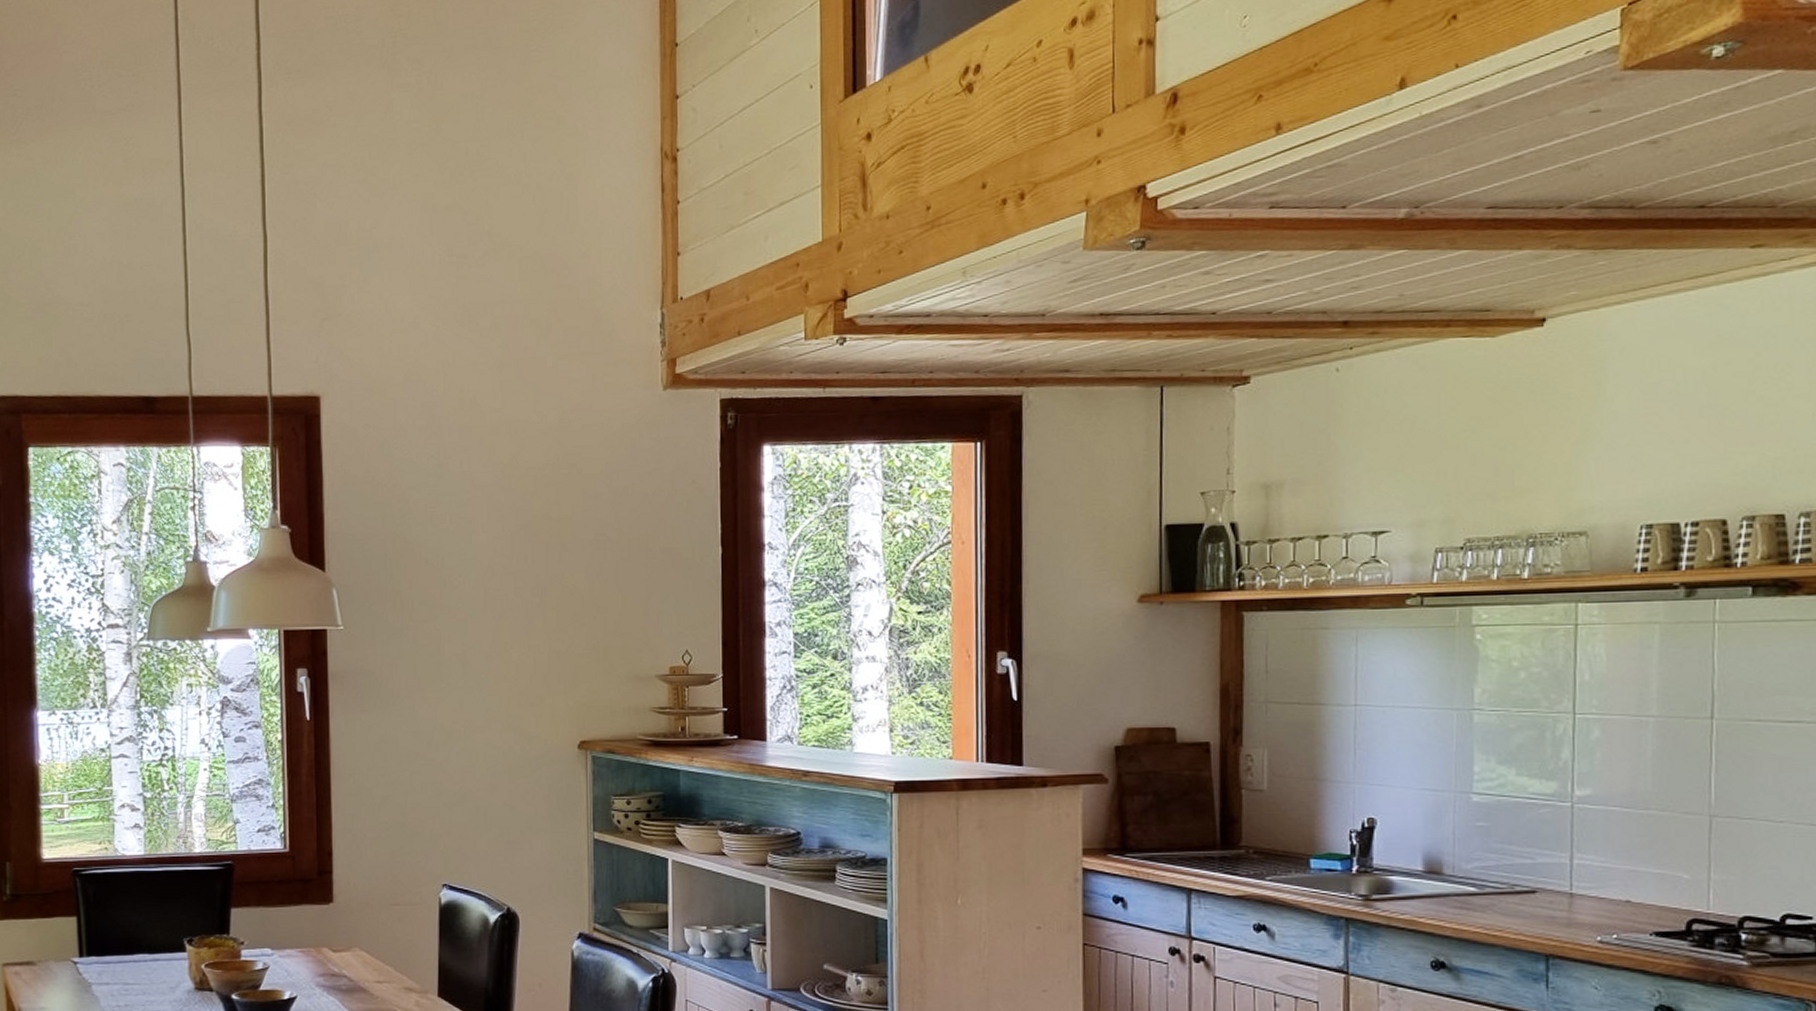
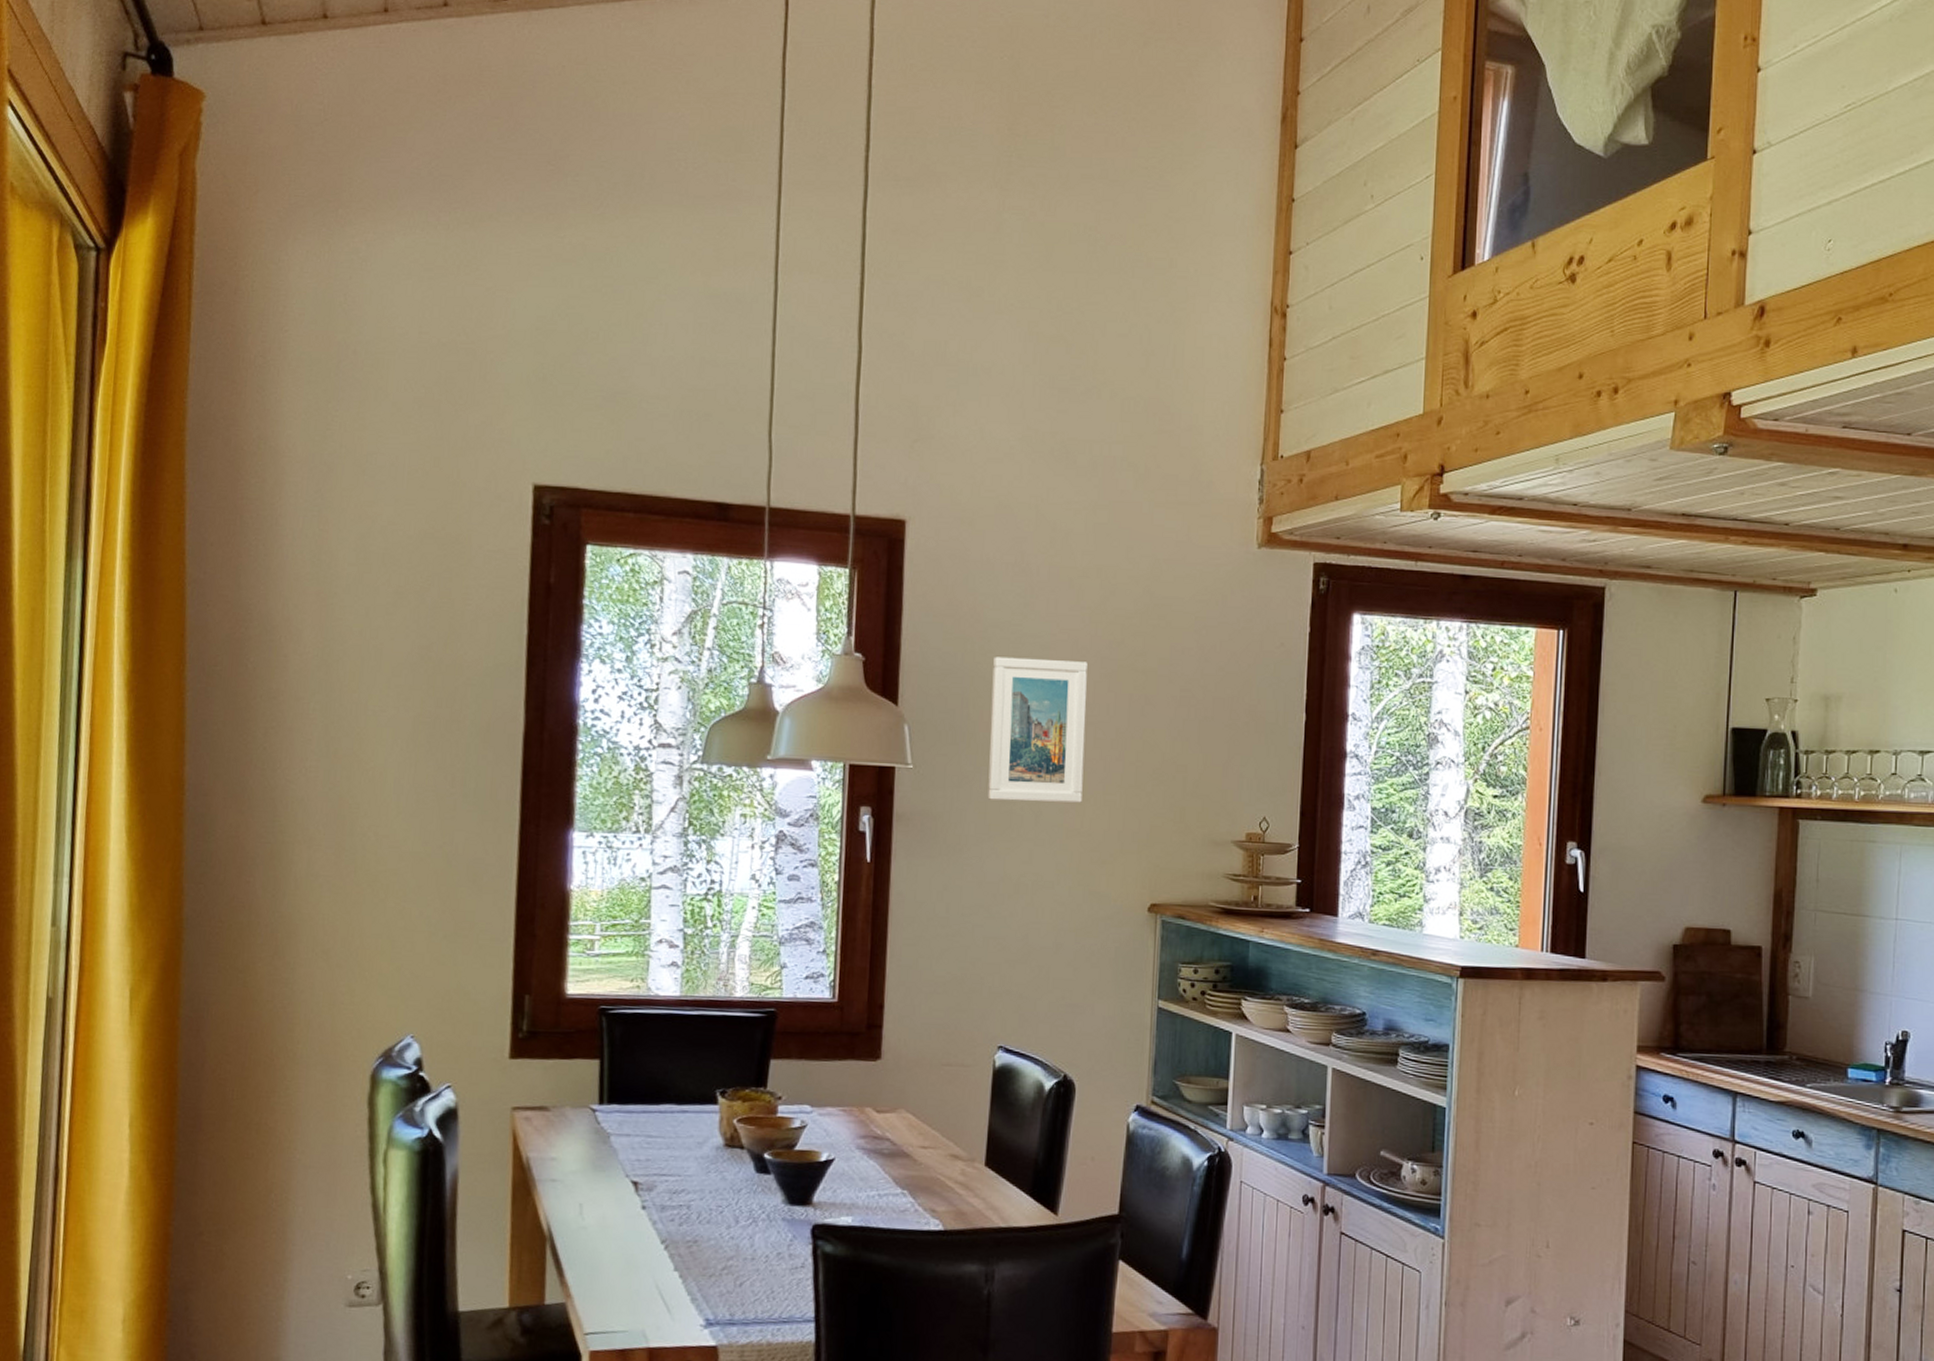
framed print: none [413,515,507,653] -> present [987,657,1088,803]

